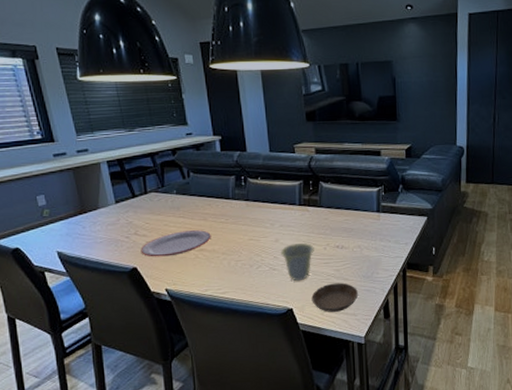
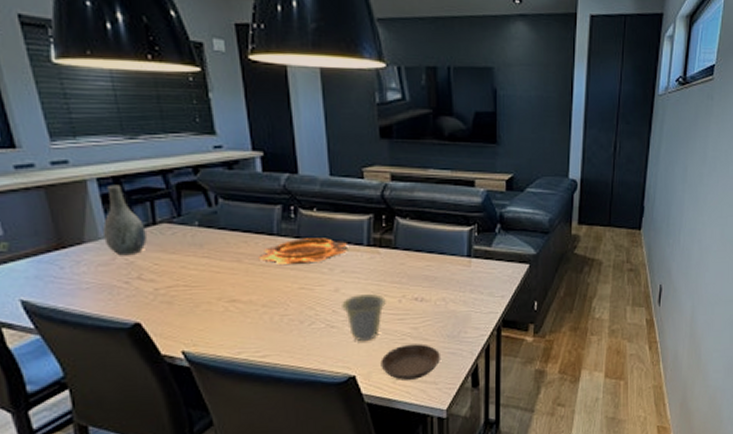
vase: none [111,165,141,218] -> present [103,184,147,256]
plate: present [140,230,211,257] -> none [146,275,247,310]
decorative bowl: none [219,200,284,222] -> present [258,238,347,265]

